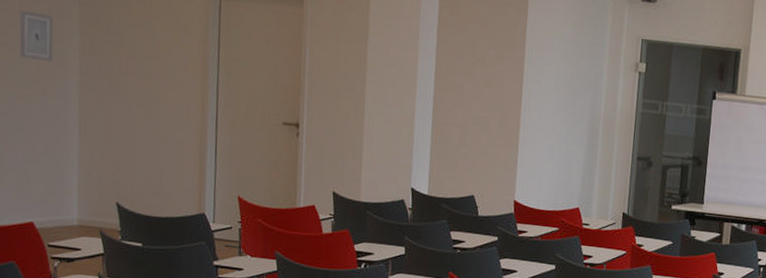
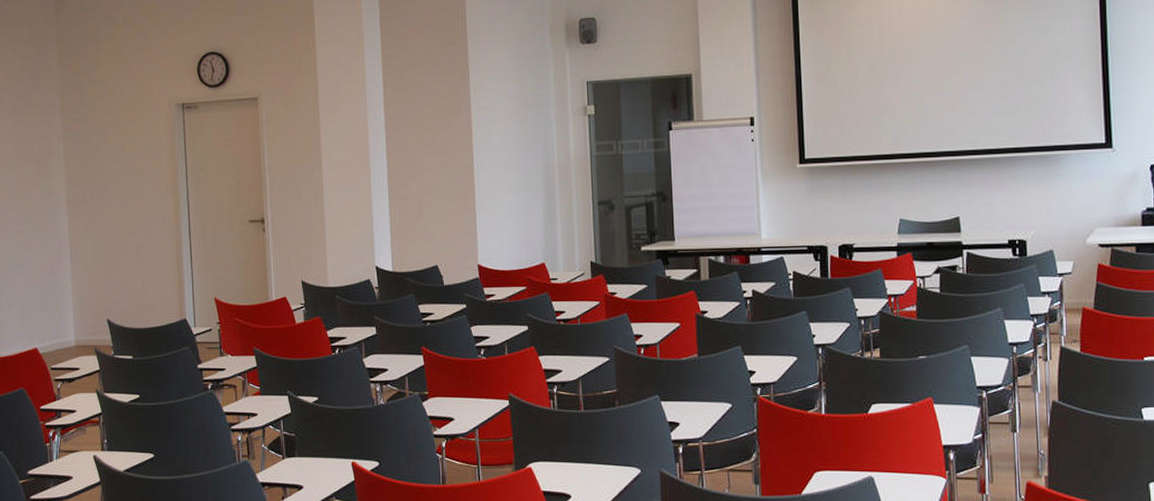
wall art: present [19,10,53,61] -> none [15,153,44,197]

